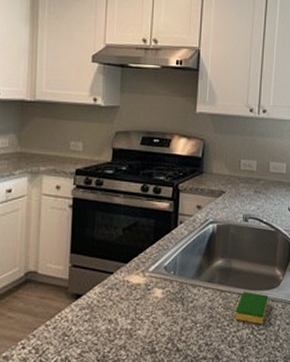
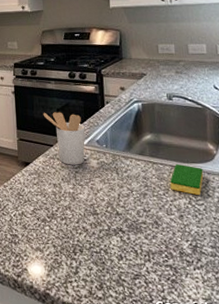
utensil holder: none [105,232,153,296] -> present [43,112,85,165]

